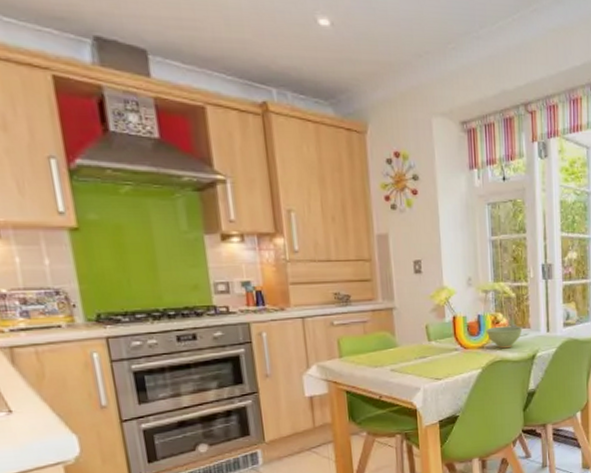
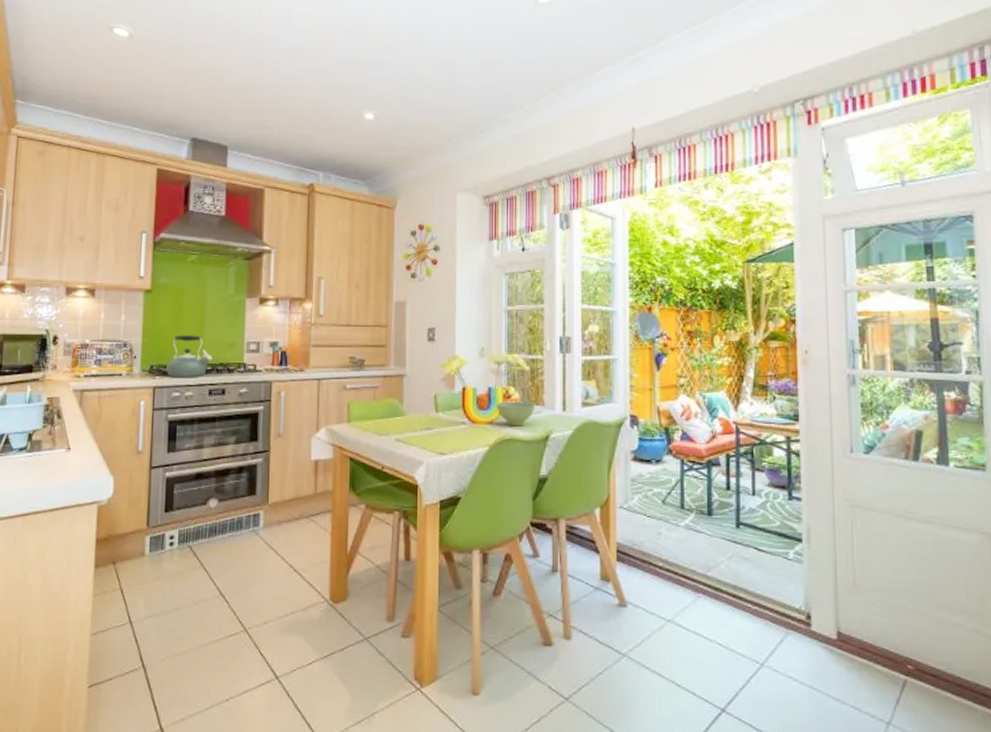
kettle: none [116,278,175,327] -> present [165,335,213,379]

